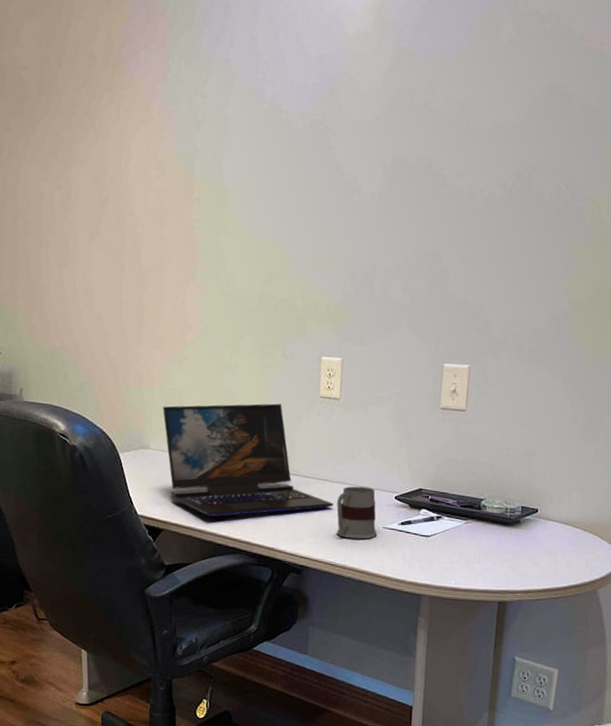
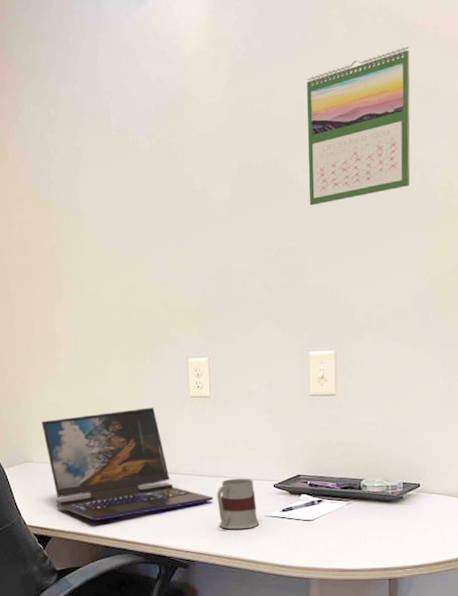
calendar: none [459,59,575,213] -> present [307,46,411,206]

